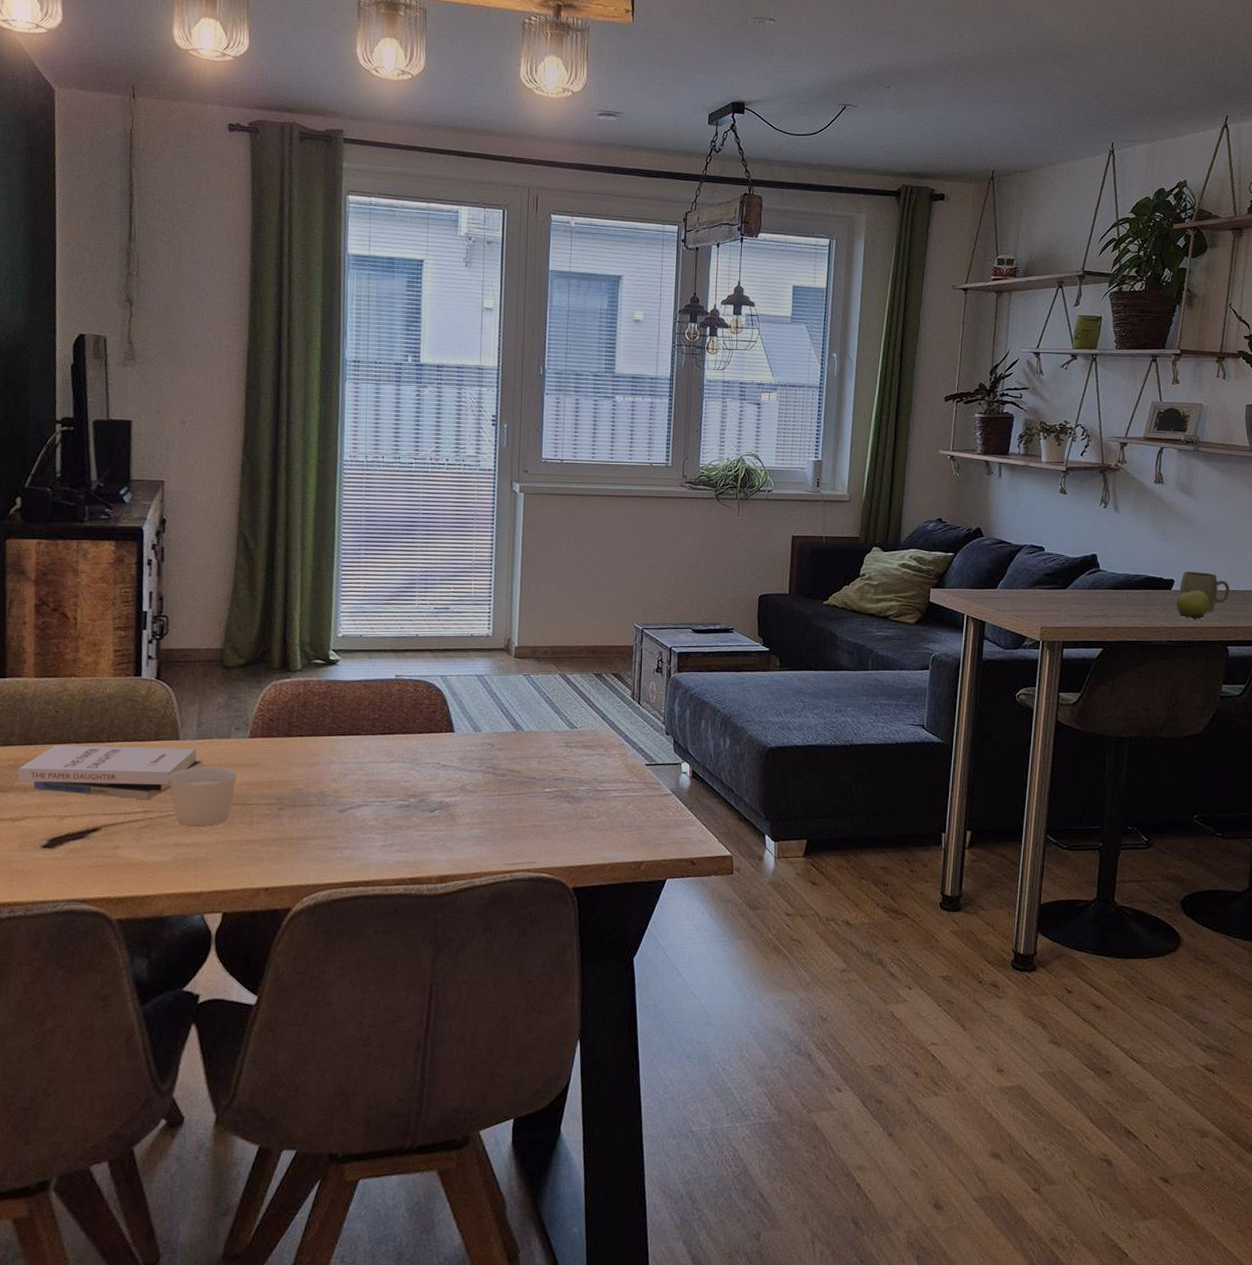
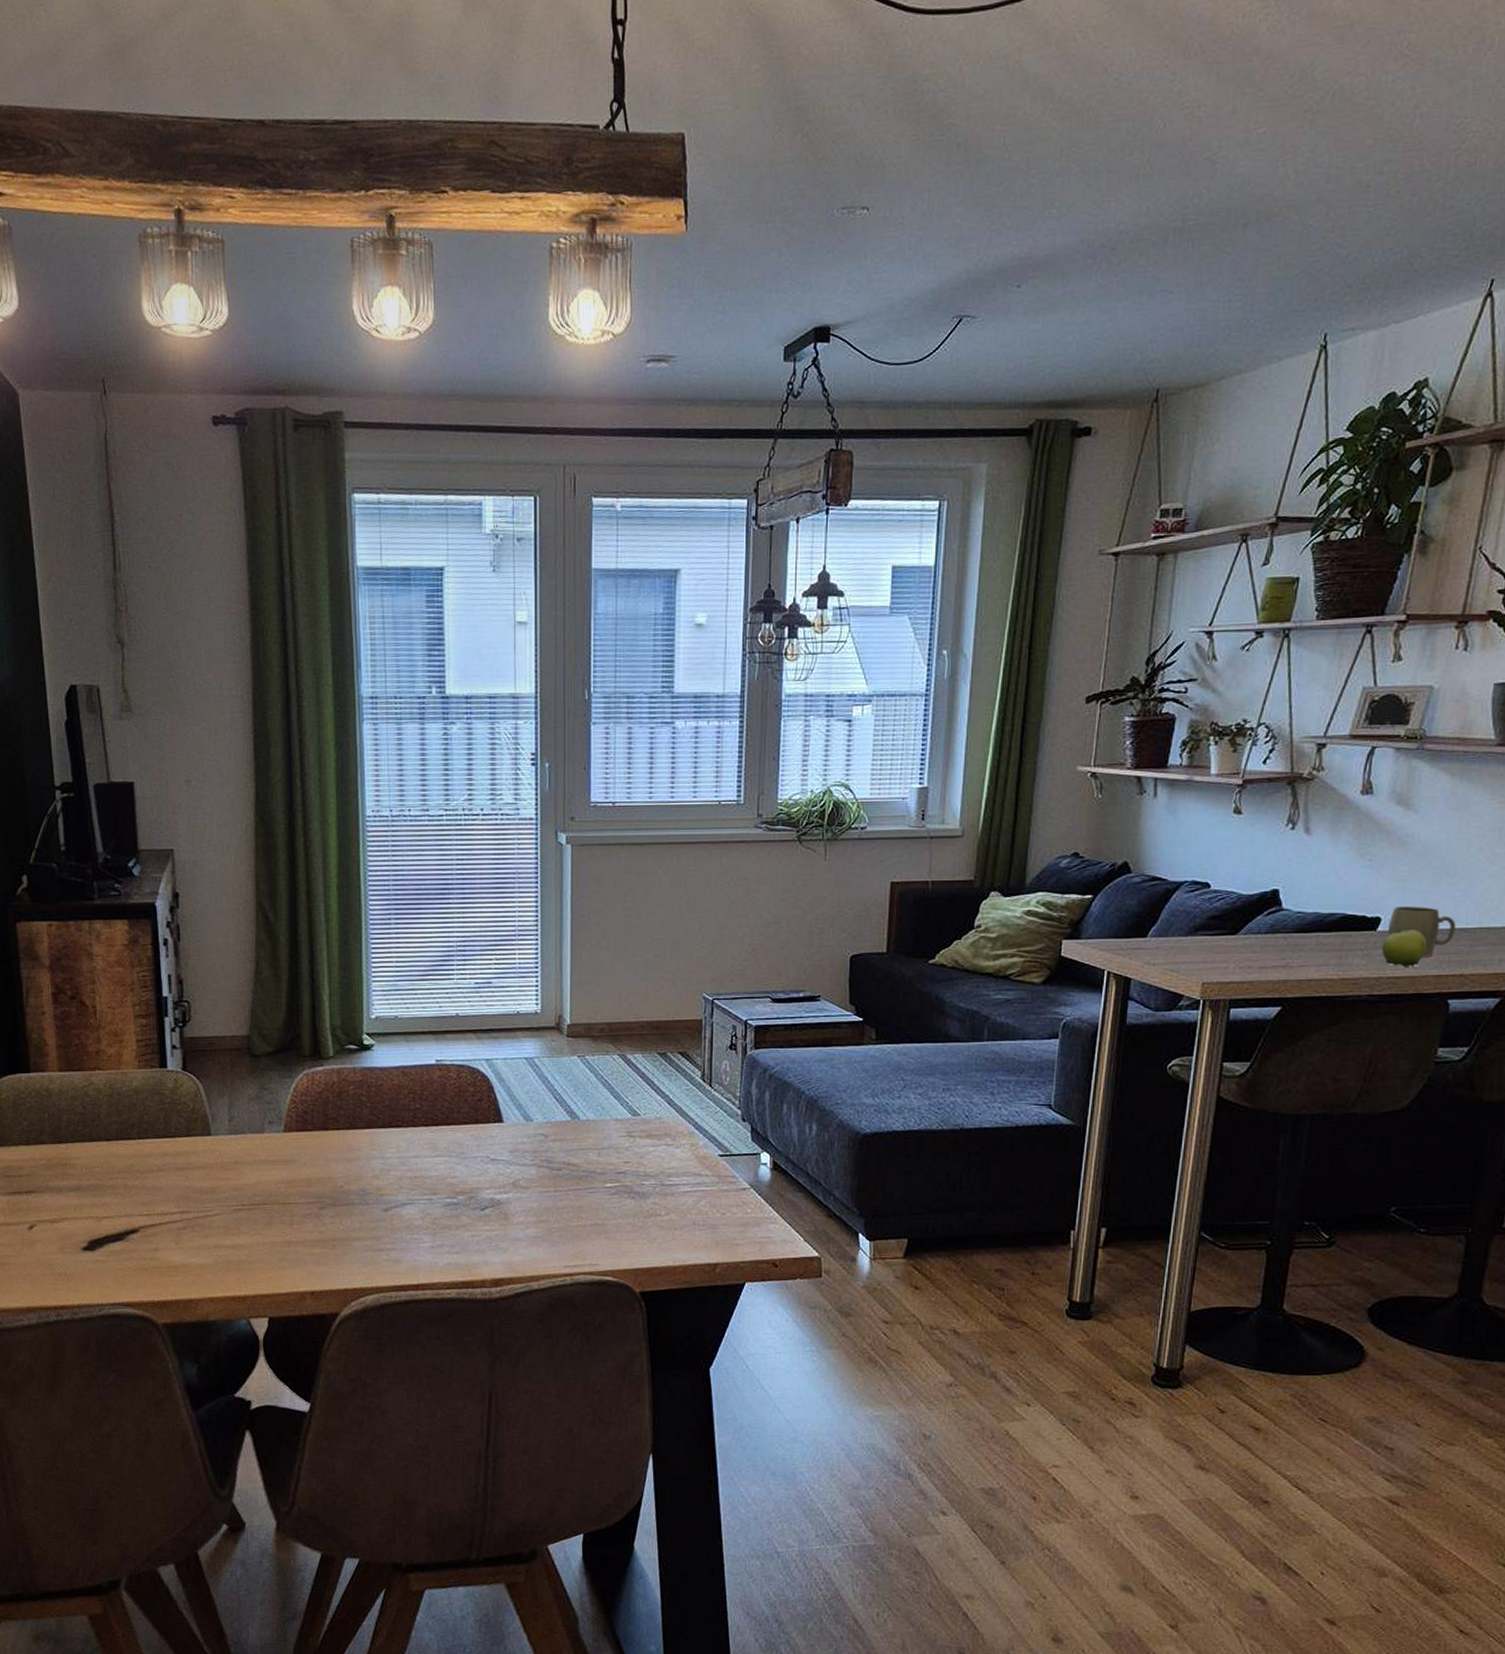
books: present [17,745,203,800] -> none [51,1143,238,1200]
candle: present [168,767,238,826] -> none [203,1164,274,1227]

